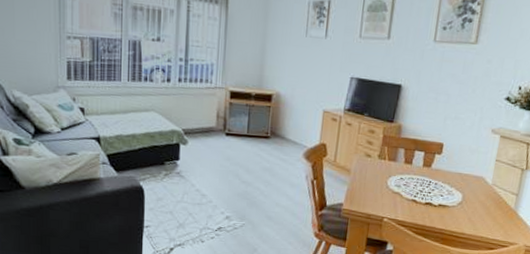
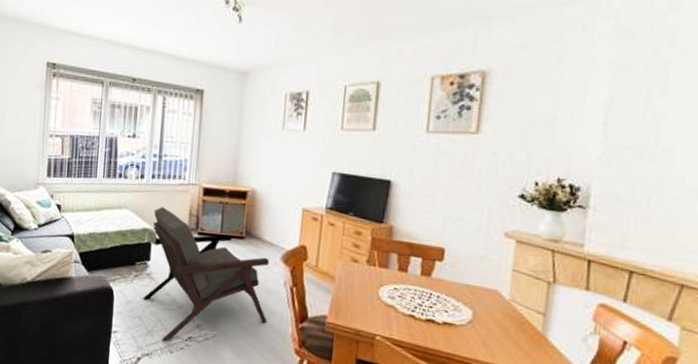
armchair: none [173,109,292,233] -> present [143,207,269,342]

